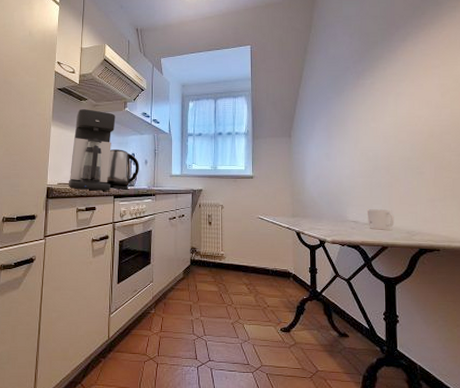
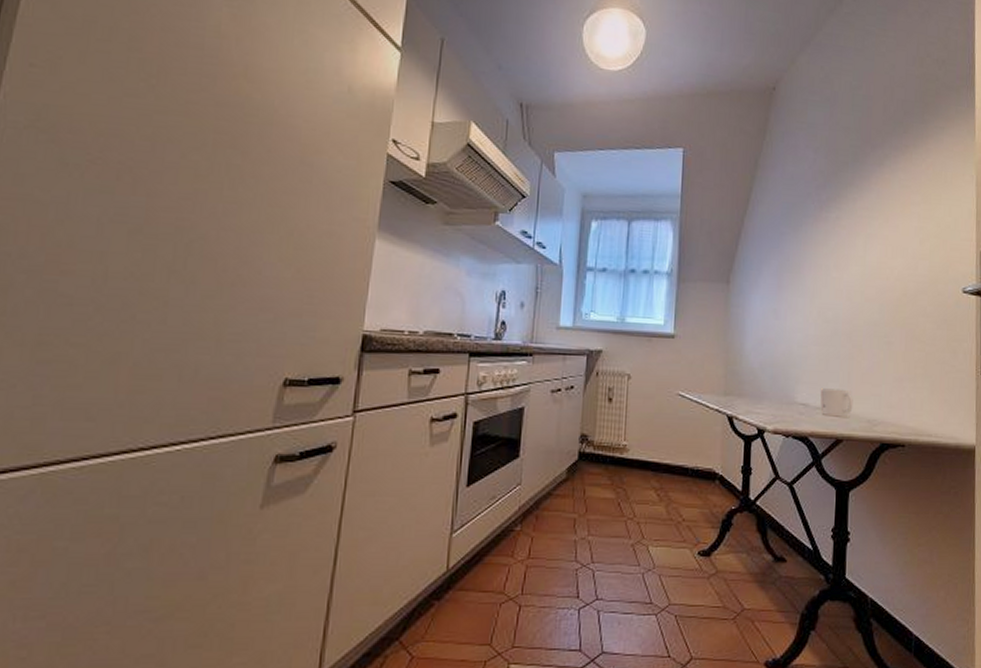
coffee maker: present [68,109,116,192] -> none [397,217,480,347]
kettle: present [105,149,140,190] -> none [457,282,513,345]

